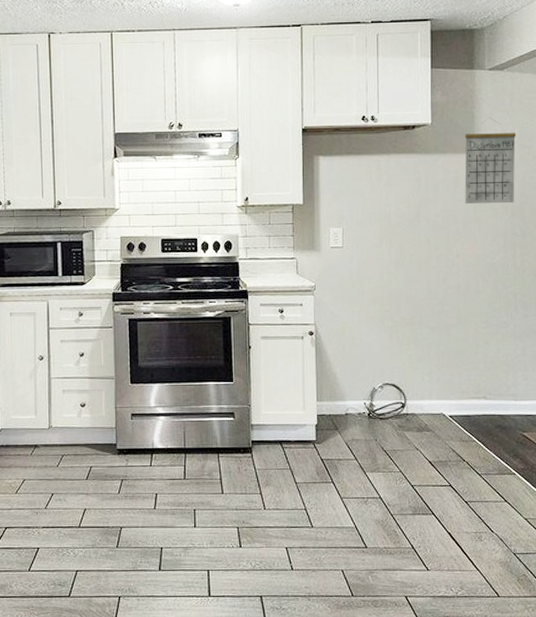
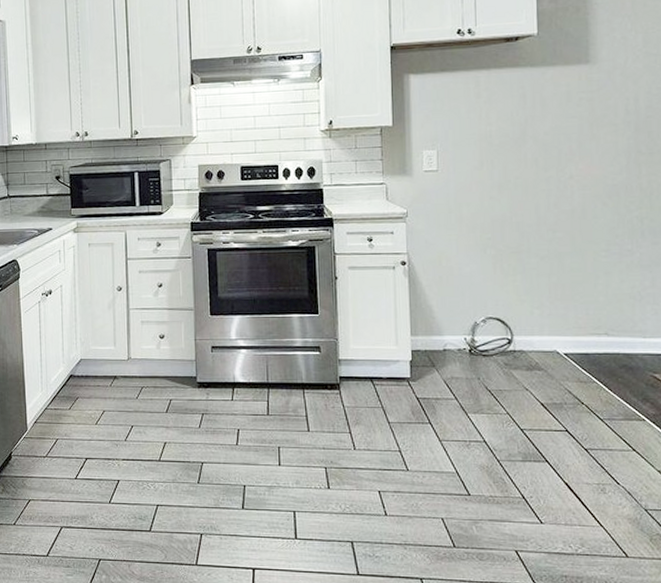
calendar: present [465,118,517,205] -> none [578,24,640,121]

